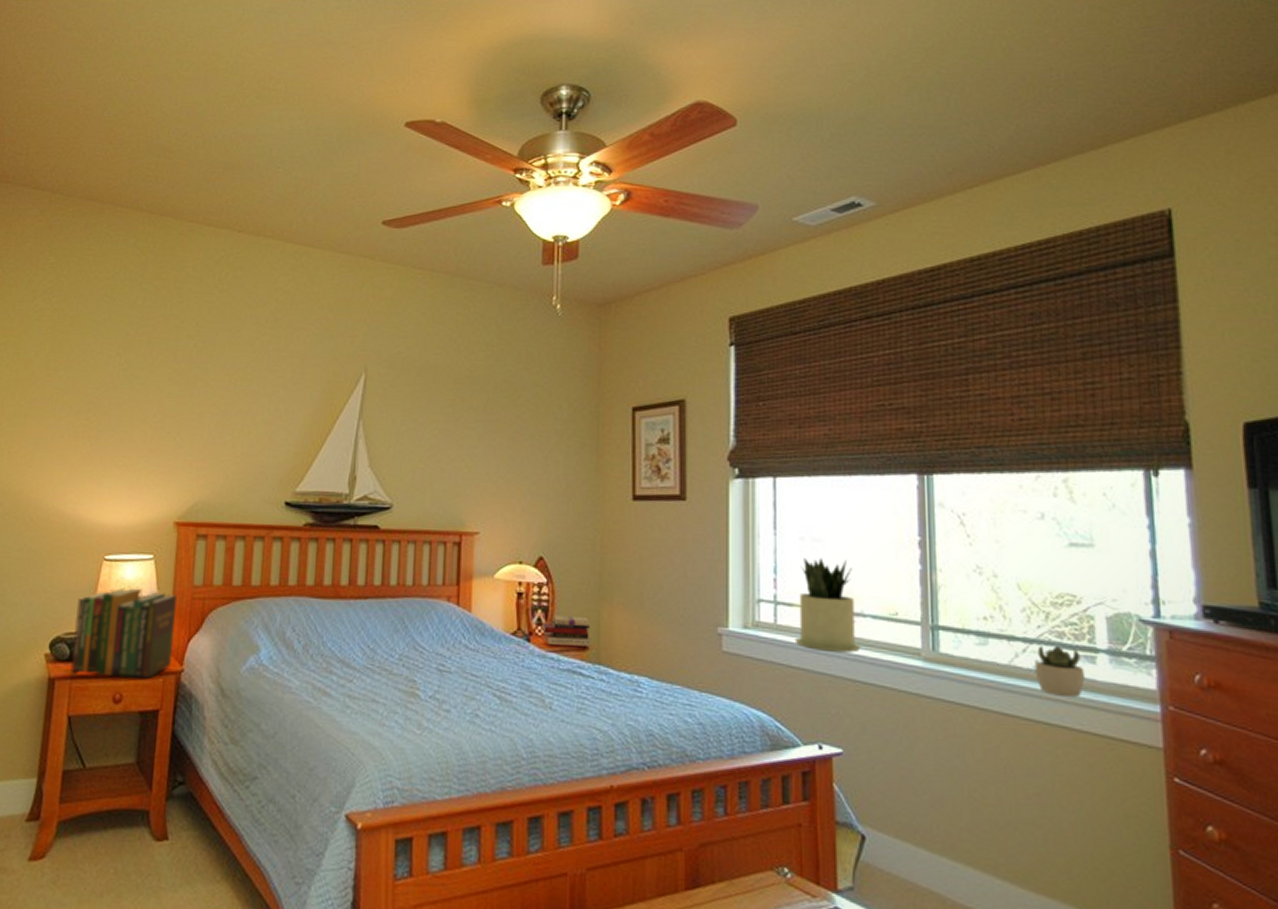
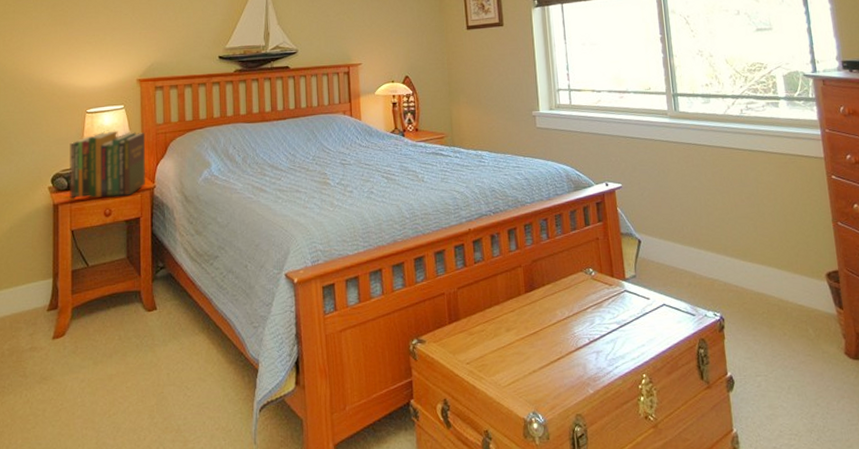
books: present [540,614,591,648] -> none [411,114,447,138]
planter: present [794,557,862,654] -> none [584,55,629,120]
succulent plant: present [1034,645,1086,698] -> none [740,98,773,132]

